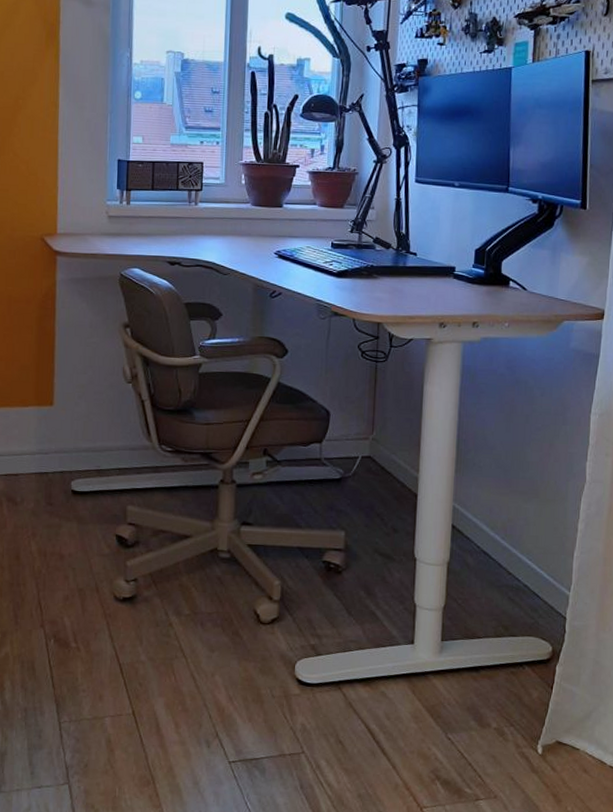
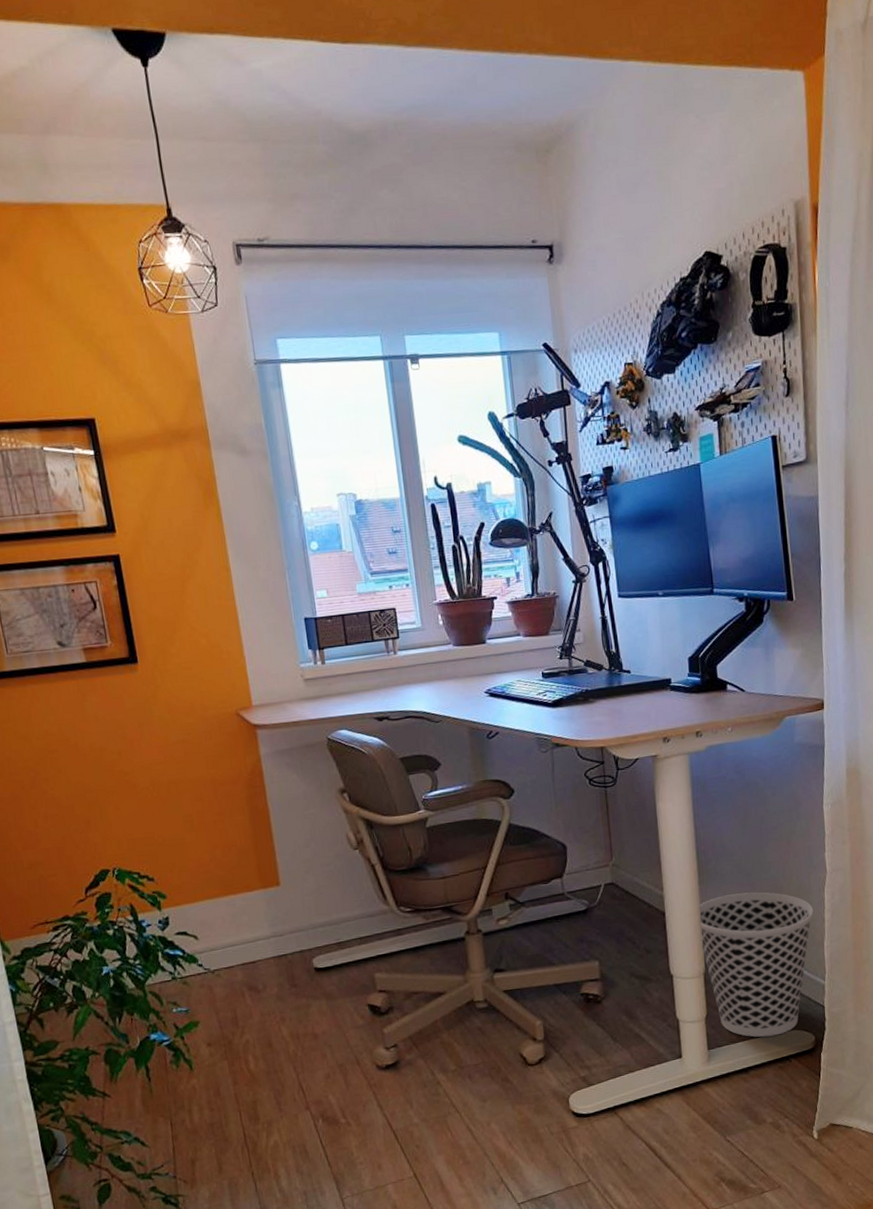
wastebasket: none [449,487,568,639] -> present [697,892,814,1037]

